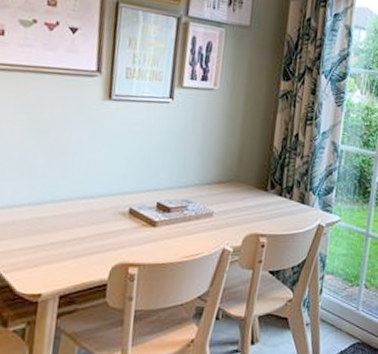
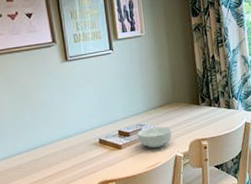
cereal bowl: none [180,207,226,234] -> present [138,126,172,148]

